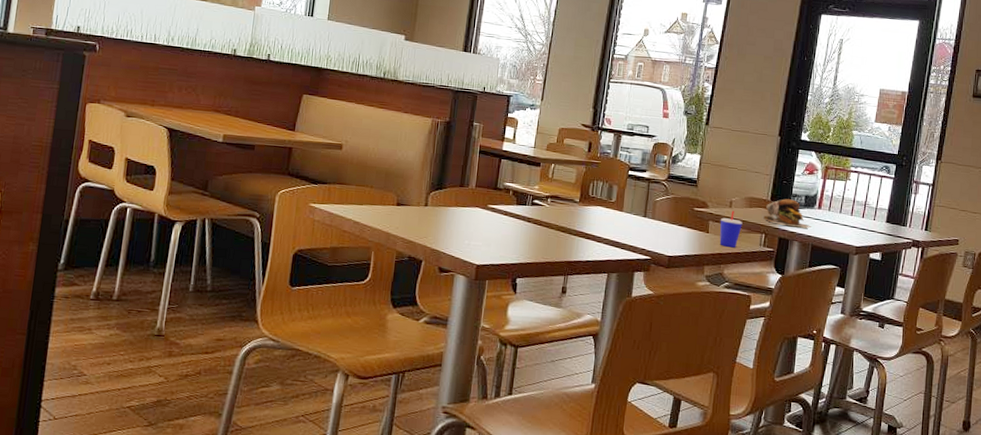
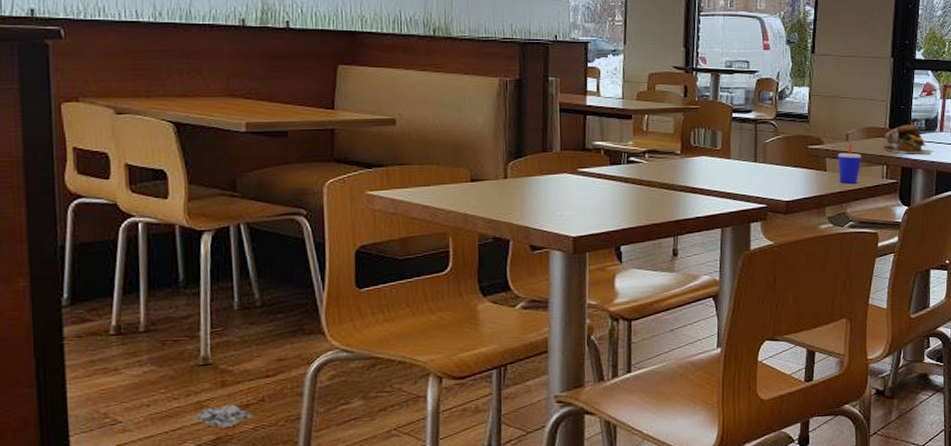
crumpled paper: none [142,373,191,393] -> present [193,404,254,429]

